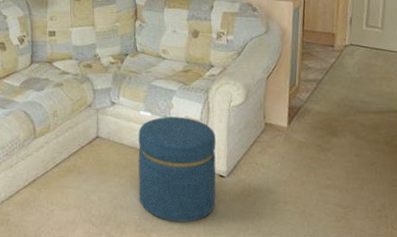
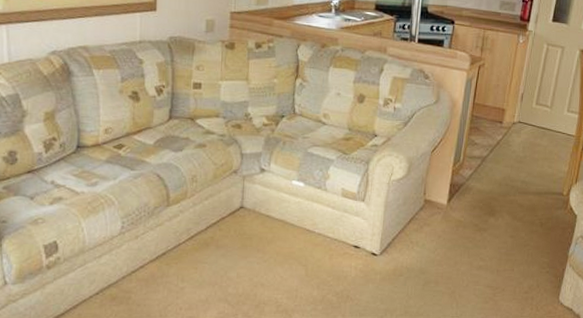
ottoman: present [138,117,216,222] -> none [283,188,372,302]

